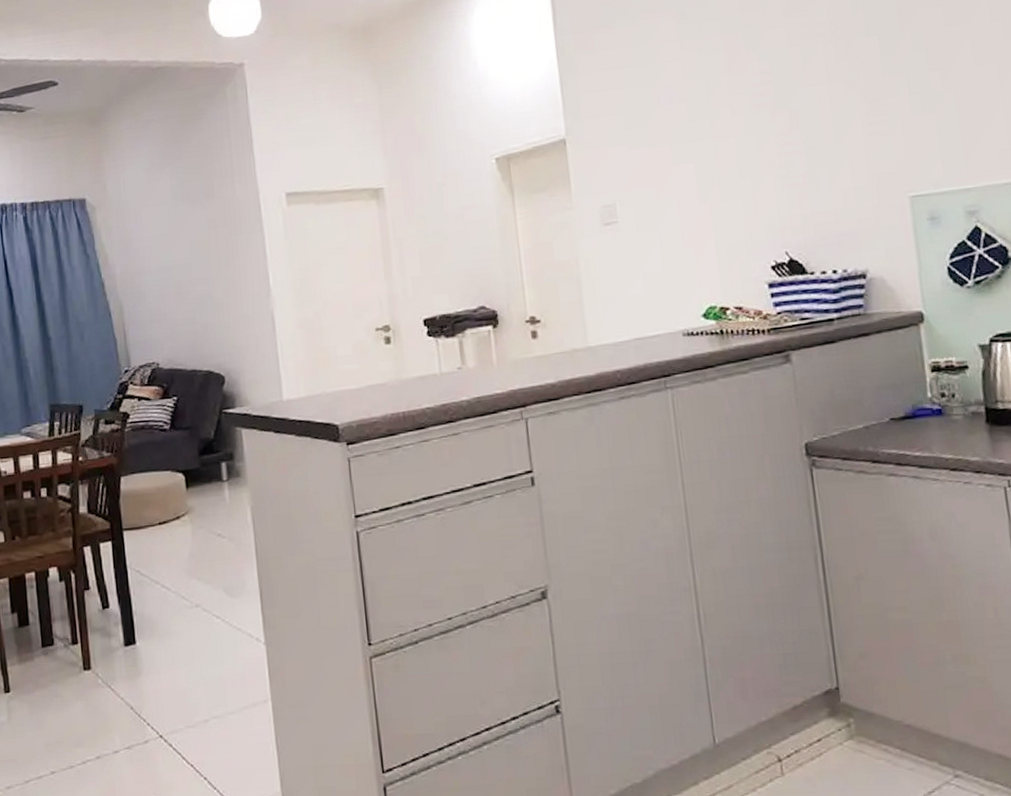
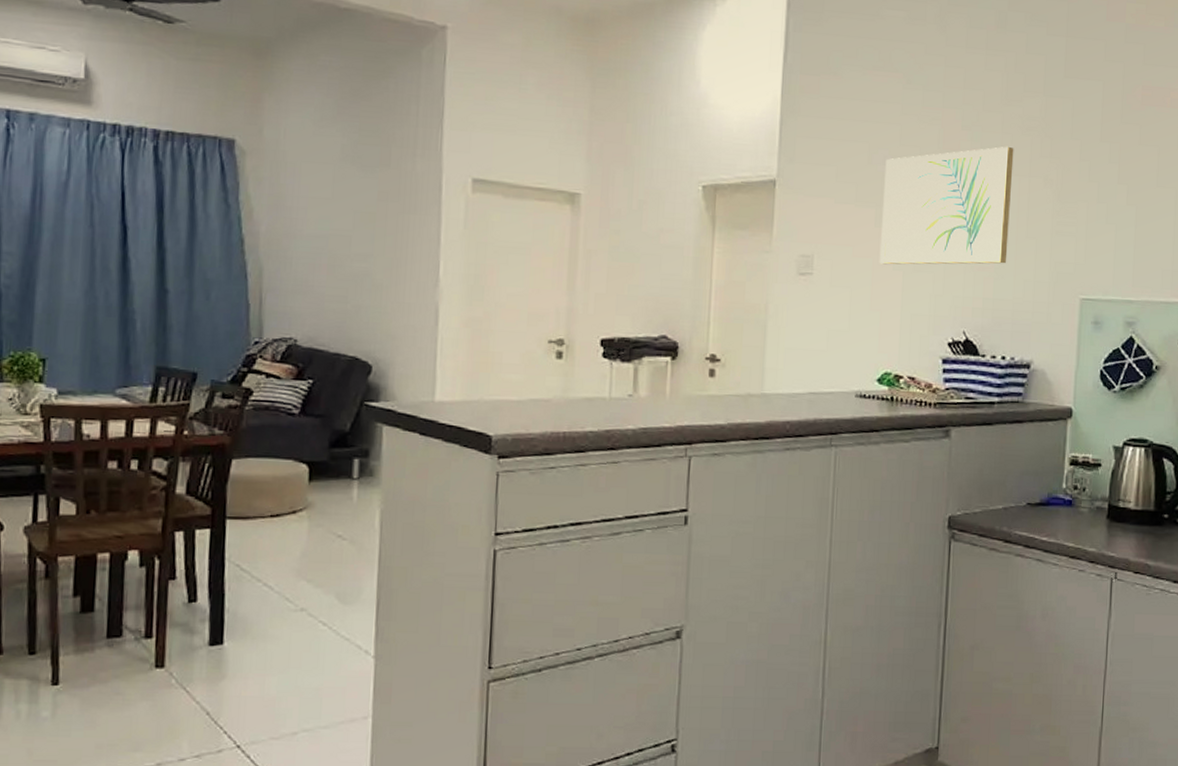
wall art: none [672,57,820,200] -> present [879,146,1014,265]

